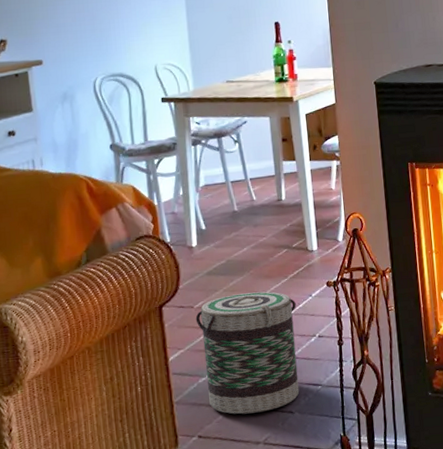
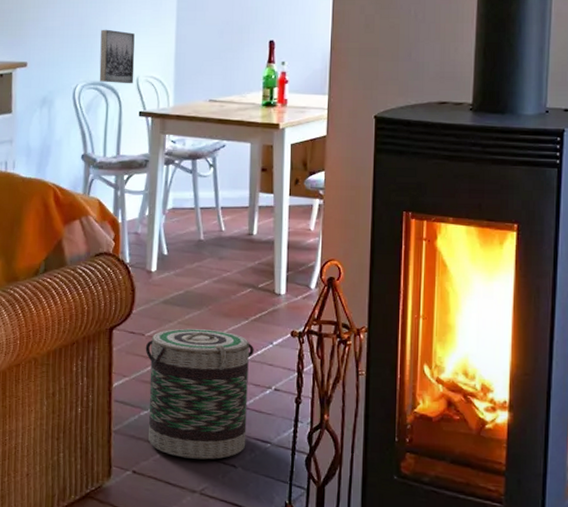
wall art: none [114,22,153,74] -> present [99,29,135,84]

